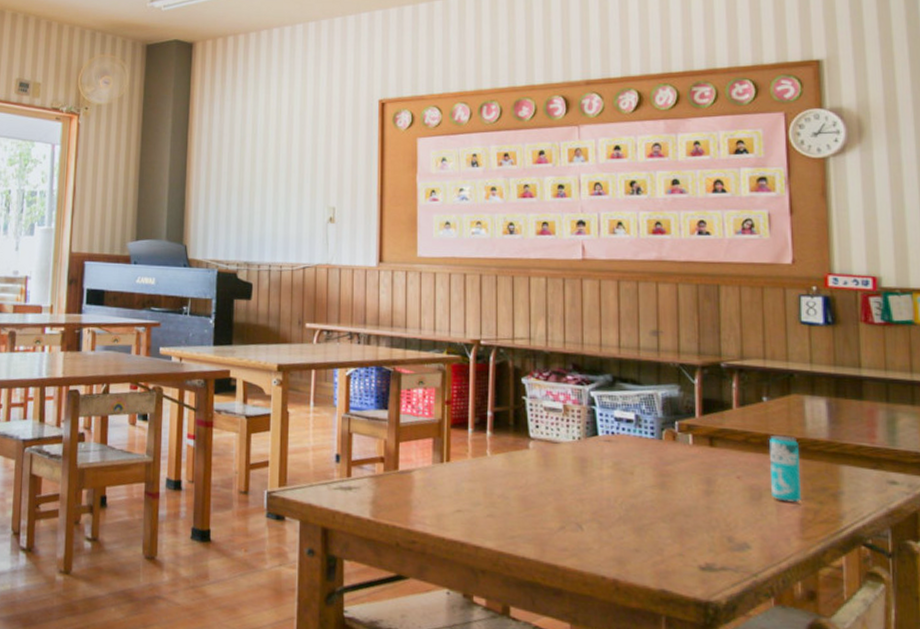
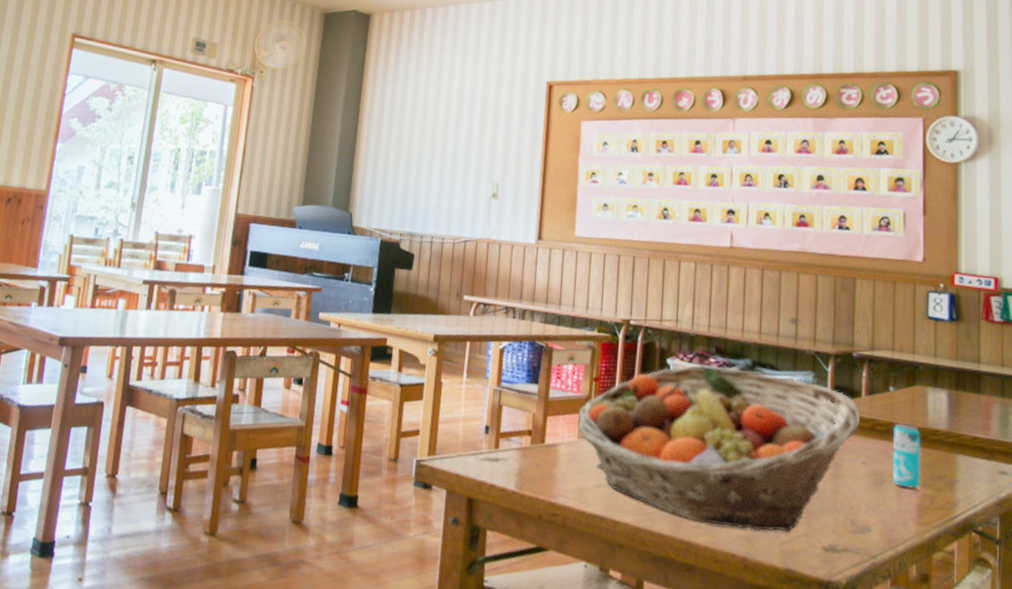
fruit basket: none [432,381,733,553] -> present [578,364,861,533]

